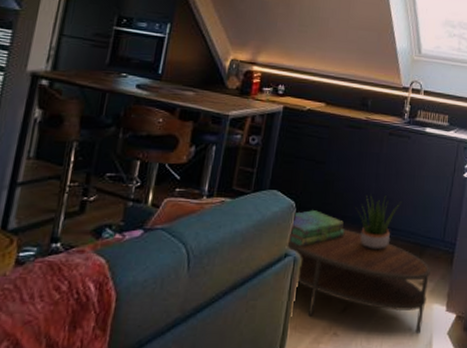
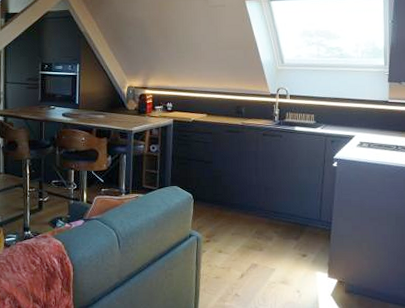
coffee table: present [287,229,431,334] -> none [190,214,311,295]
stack of books: present [289,210,344,247] -> none [191,200,234,229]
potted plant: present [354,195,402,250] -> none [240,186,281,229]

